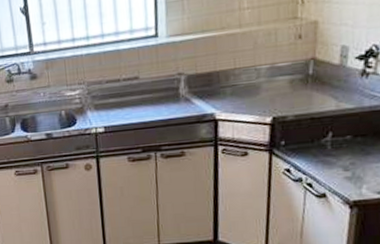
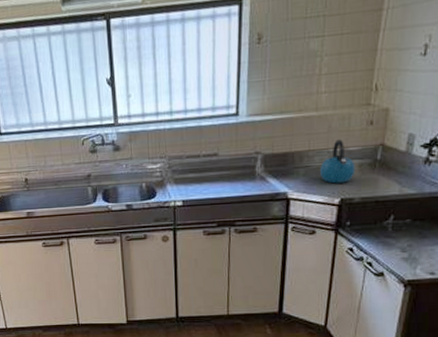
kettle: none [248,55,287,102] -> present [320,139,356,184]

